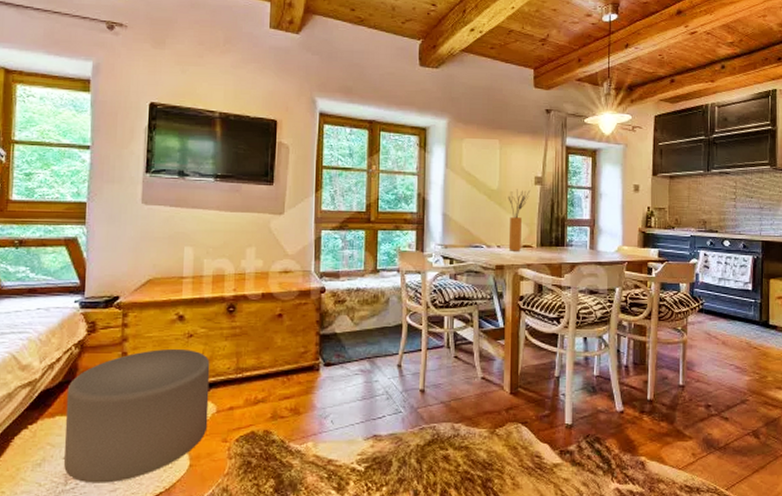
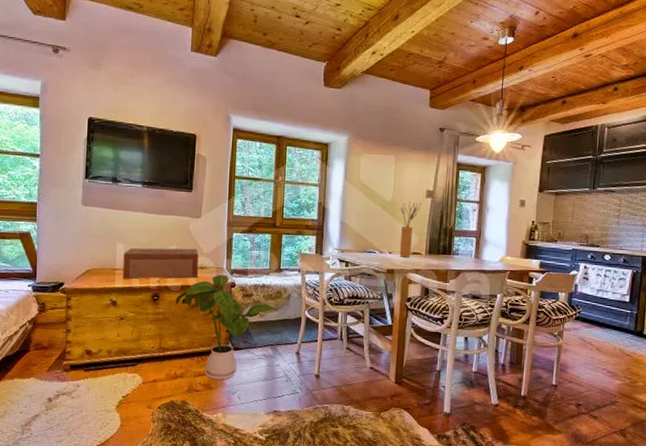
pouf: present [64,349,210,483] -> none [21,328,138,435]
decorative box: none [191,249,282,289] -> present [122,247,199,279]
house plant: none [255,278,377,404] -> present [175,274,280,381]

